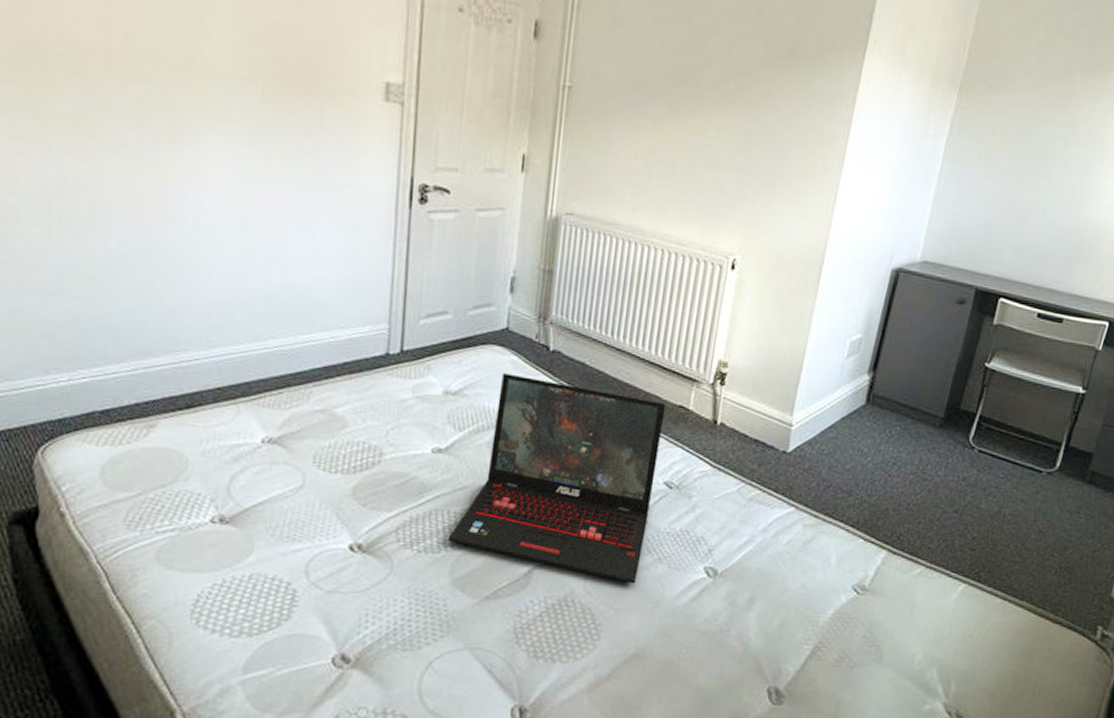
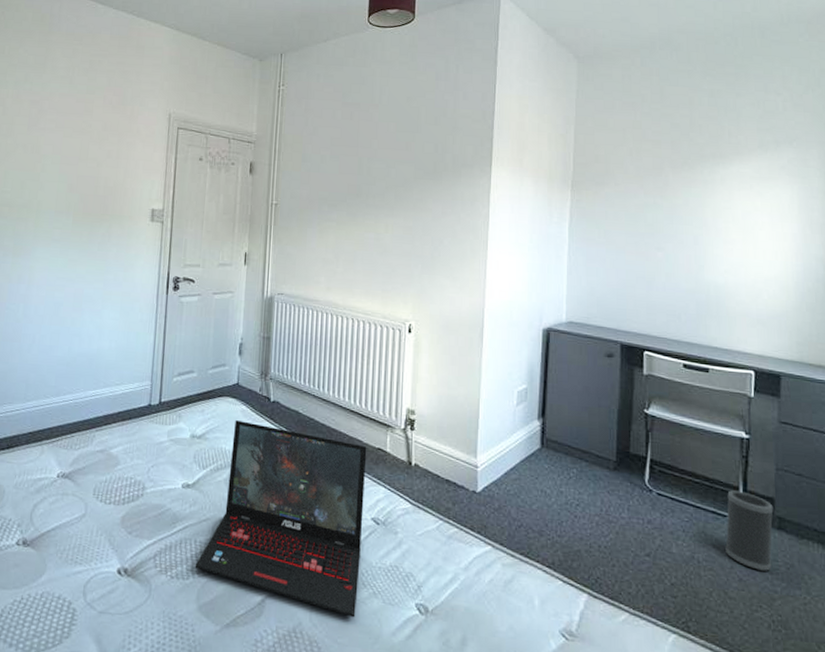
speaker: none [1033,446,1090,523] -> present [725,490,774,571]

